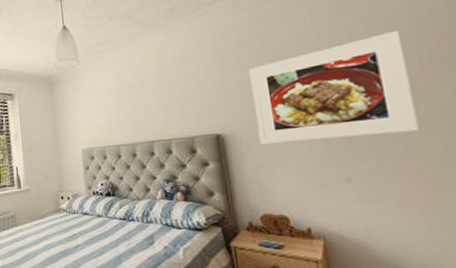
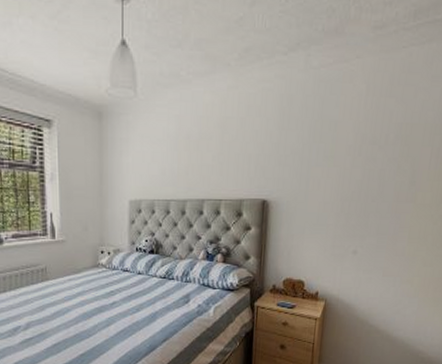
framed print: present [248,30,419,144] -> none [297,120,425,215]

